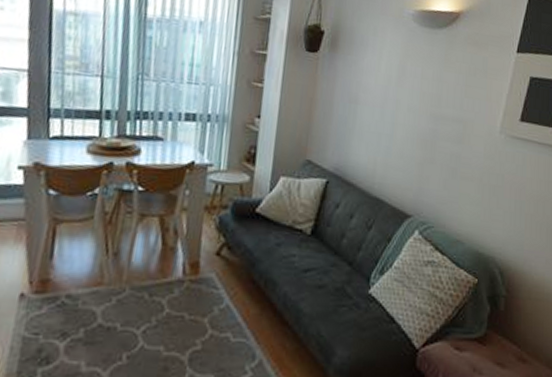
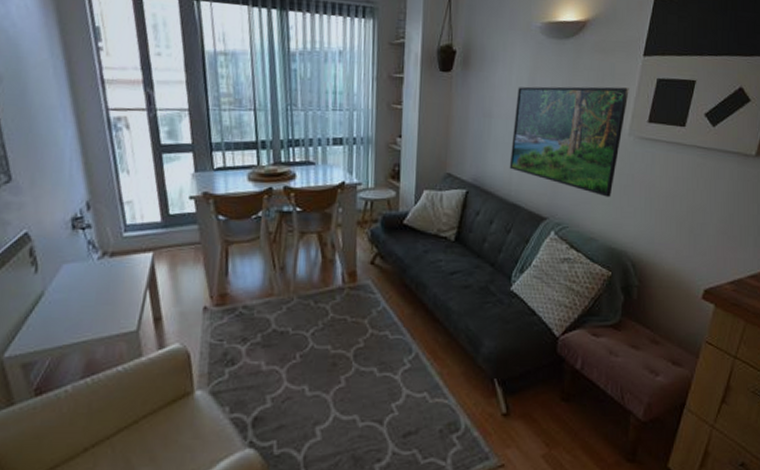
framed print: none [374,74,502,198] -> present [509,86,629,198]

